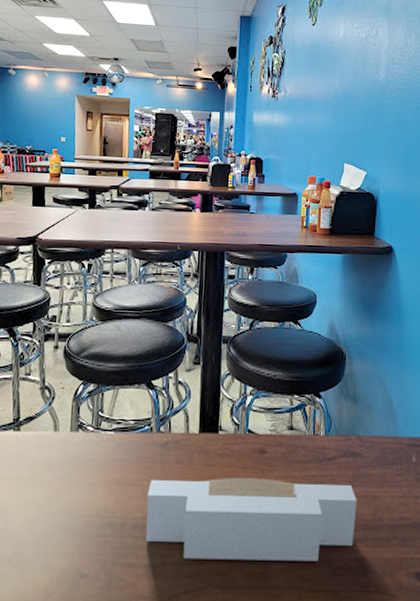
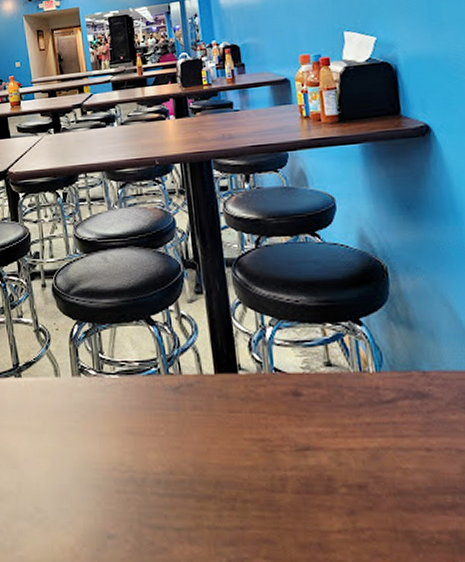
architectural model: present [145,477,357,561] -> none [165,425,440,532]

